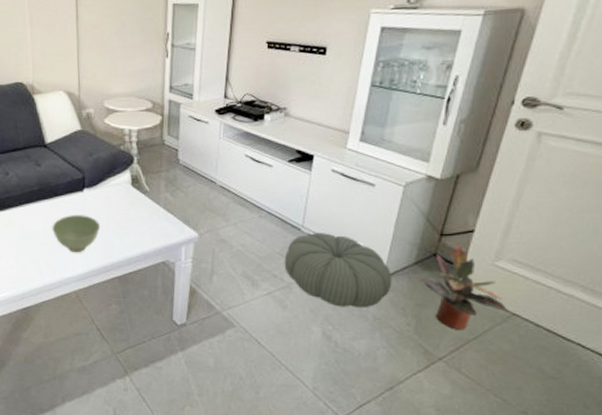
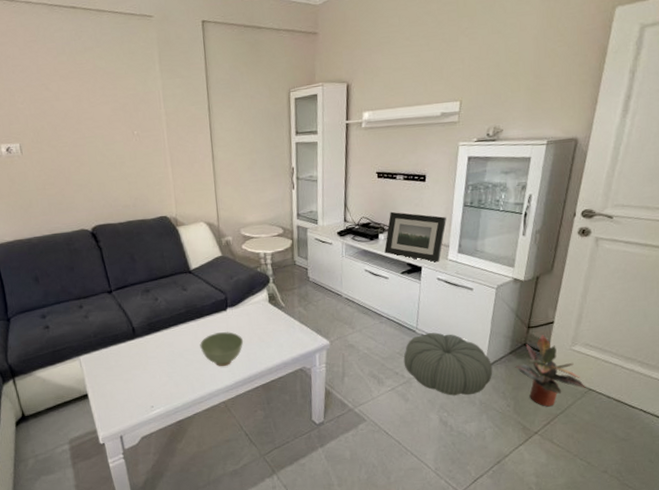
picture frame: none [270,88,348,151] -> present [384,211,446,262]

